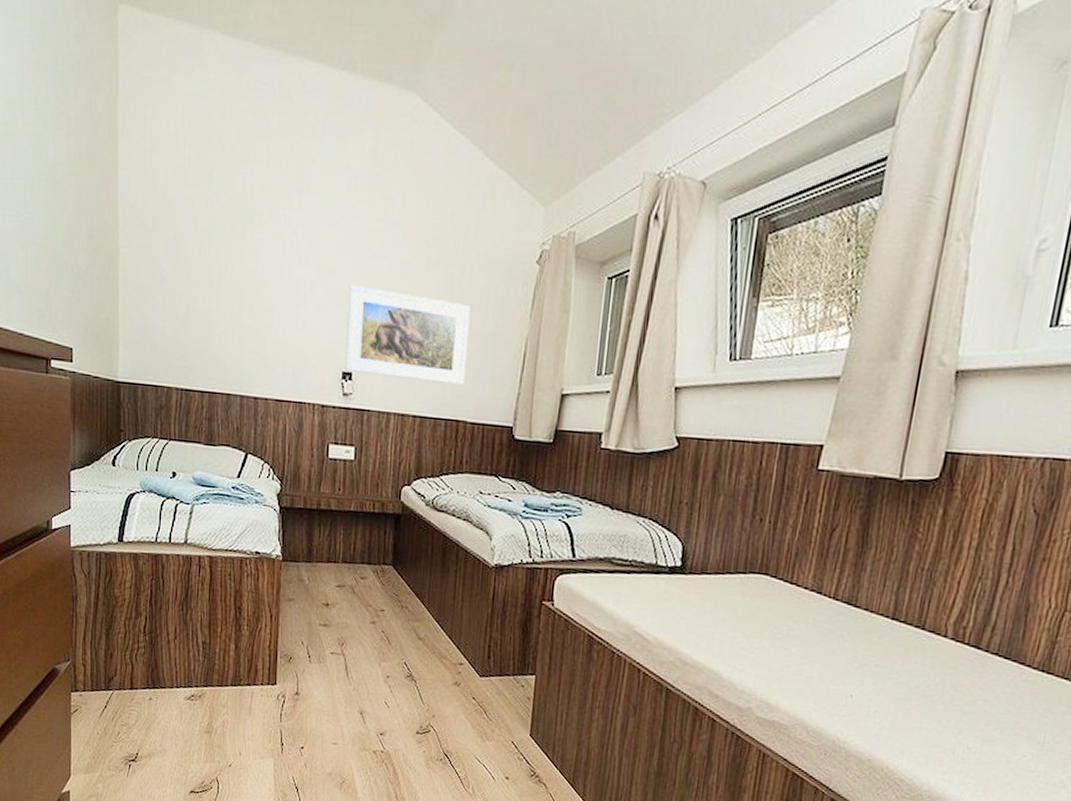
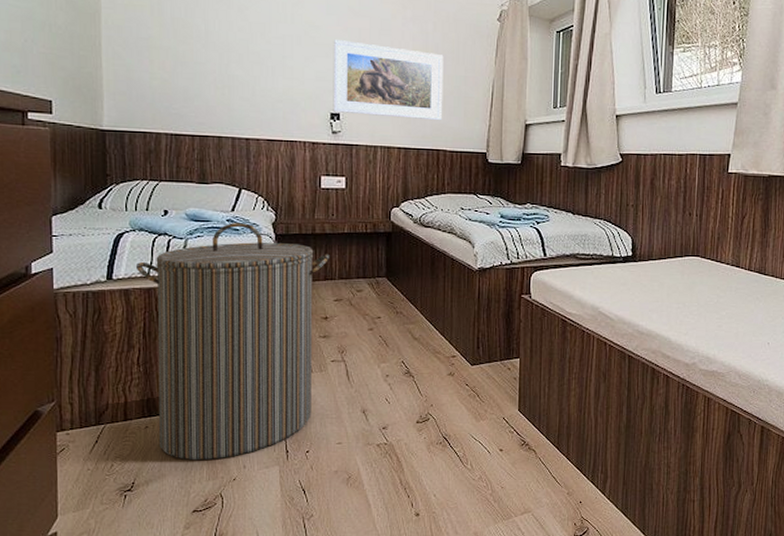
laundry hamper: none [144,490,334,742] -> present [135,223,330,461]

